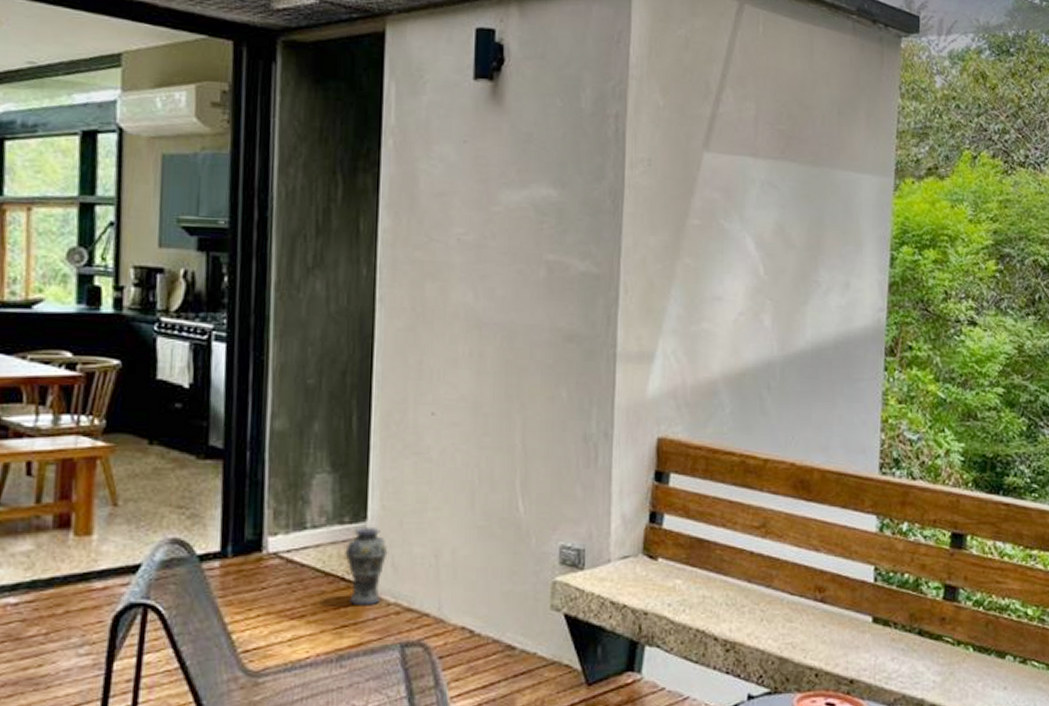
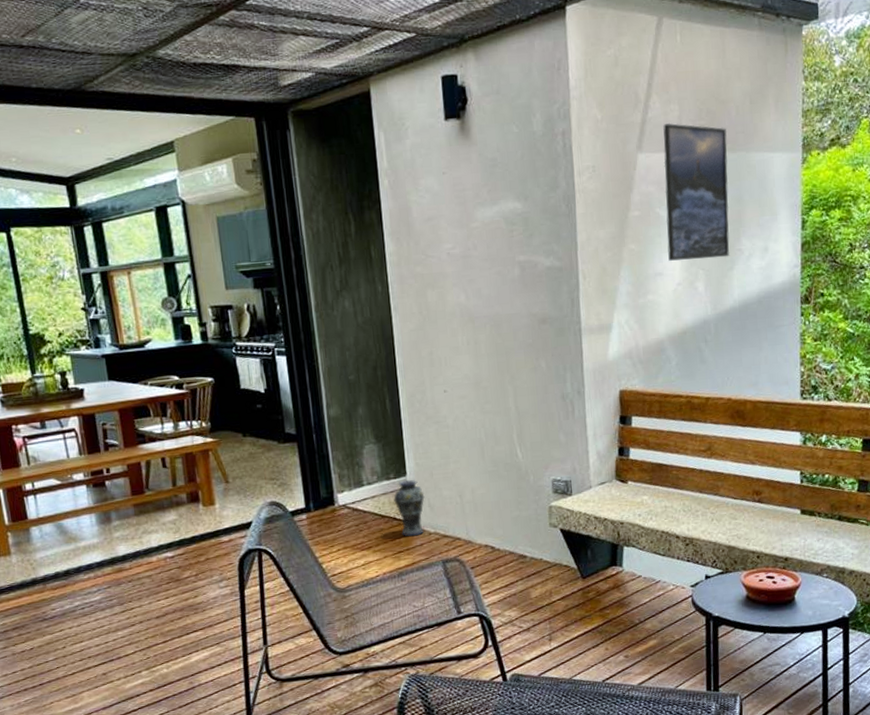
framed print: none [731,122,809,289] -> present [663,122,730,261]

